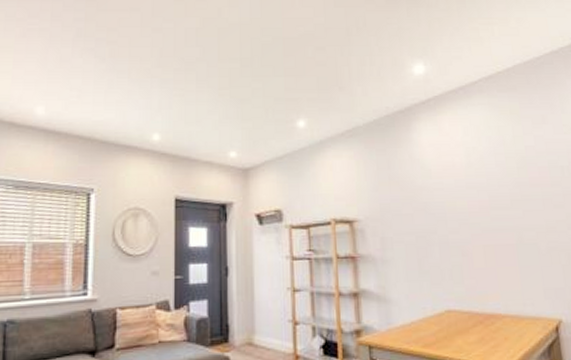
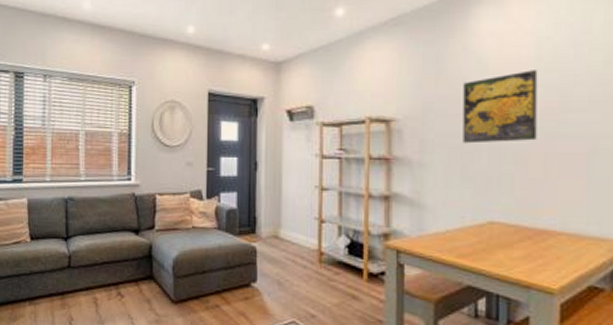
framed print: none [412,175,476,240] -> present [462,70,538,144]

